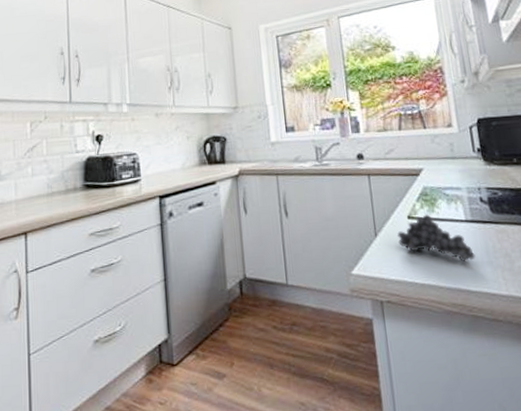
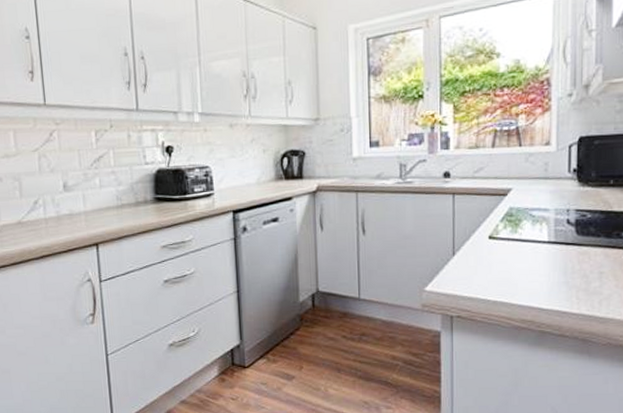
fruit: present [397,214,476,263] -> none [476,235,553,282]

